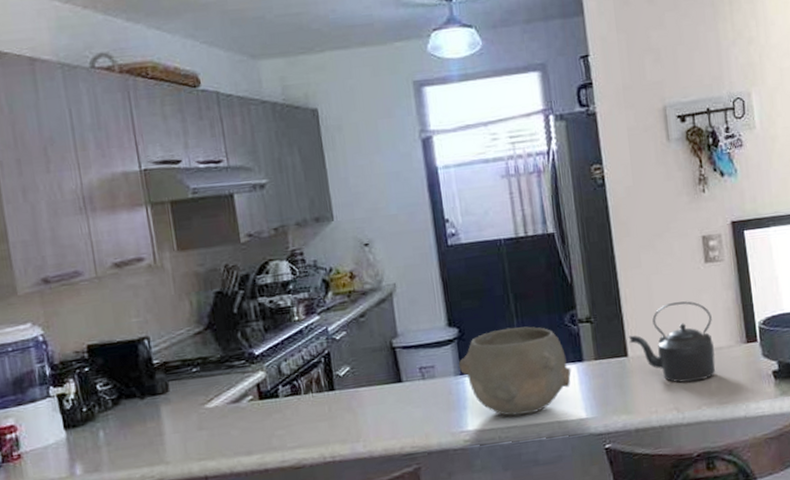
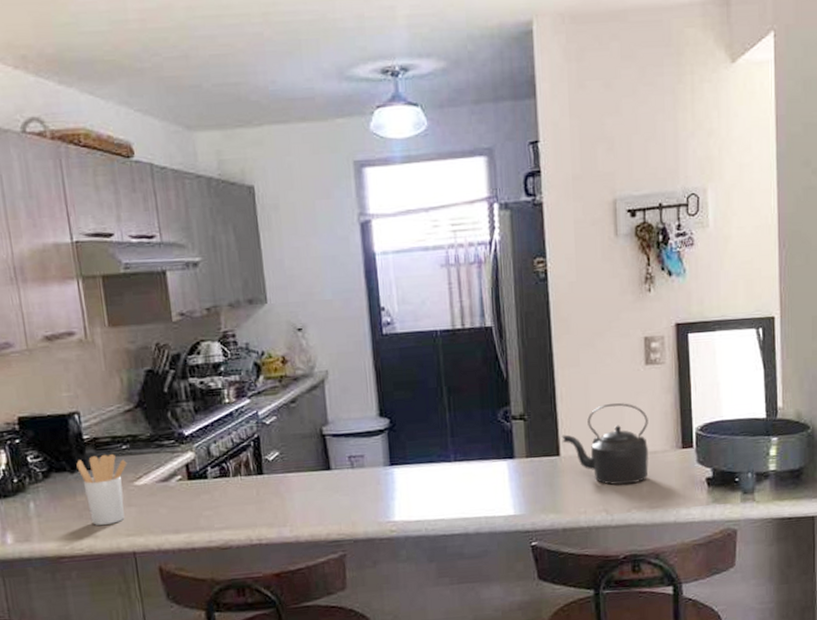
utensil holder: none [146,377,198,451] -> present [76,453,127,525]
bowl: present [458,326,571,416] -> none [388,420,502,509]

